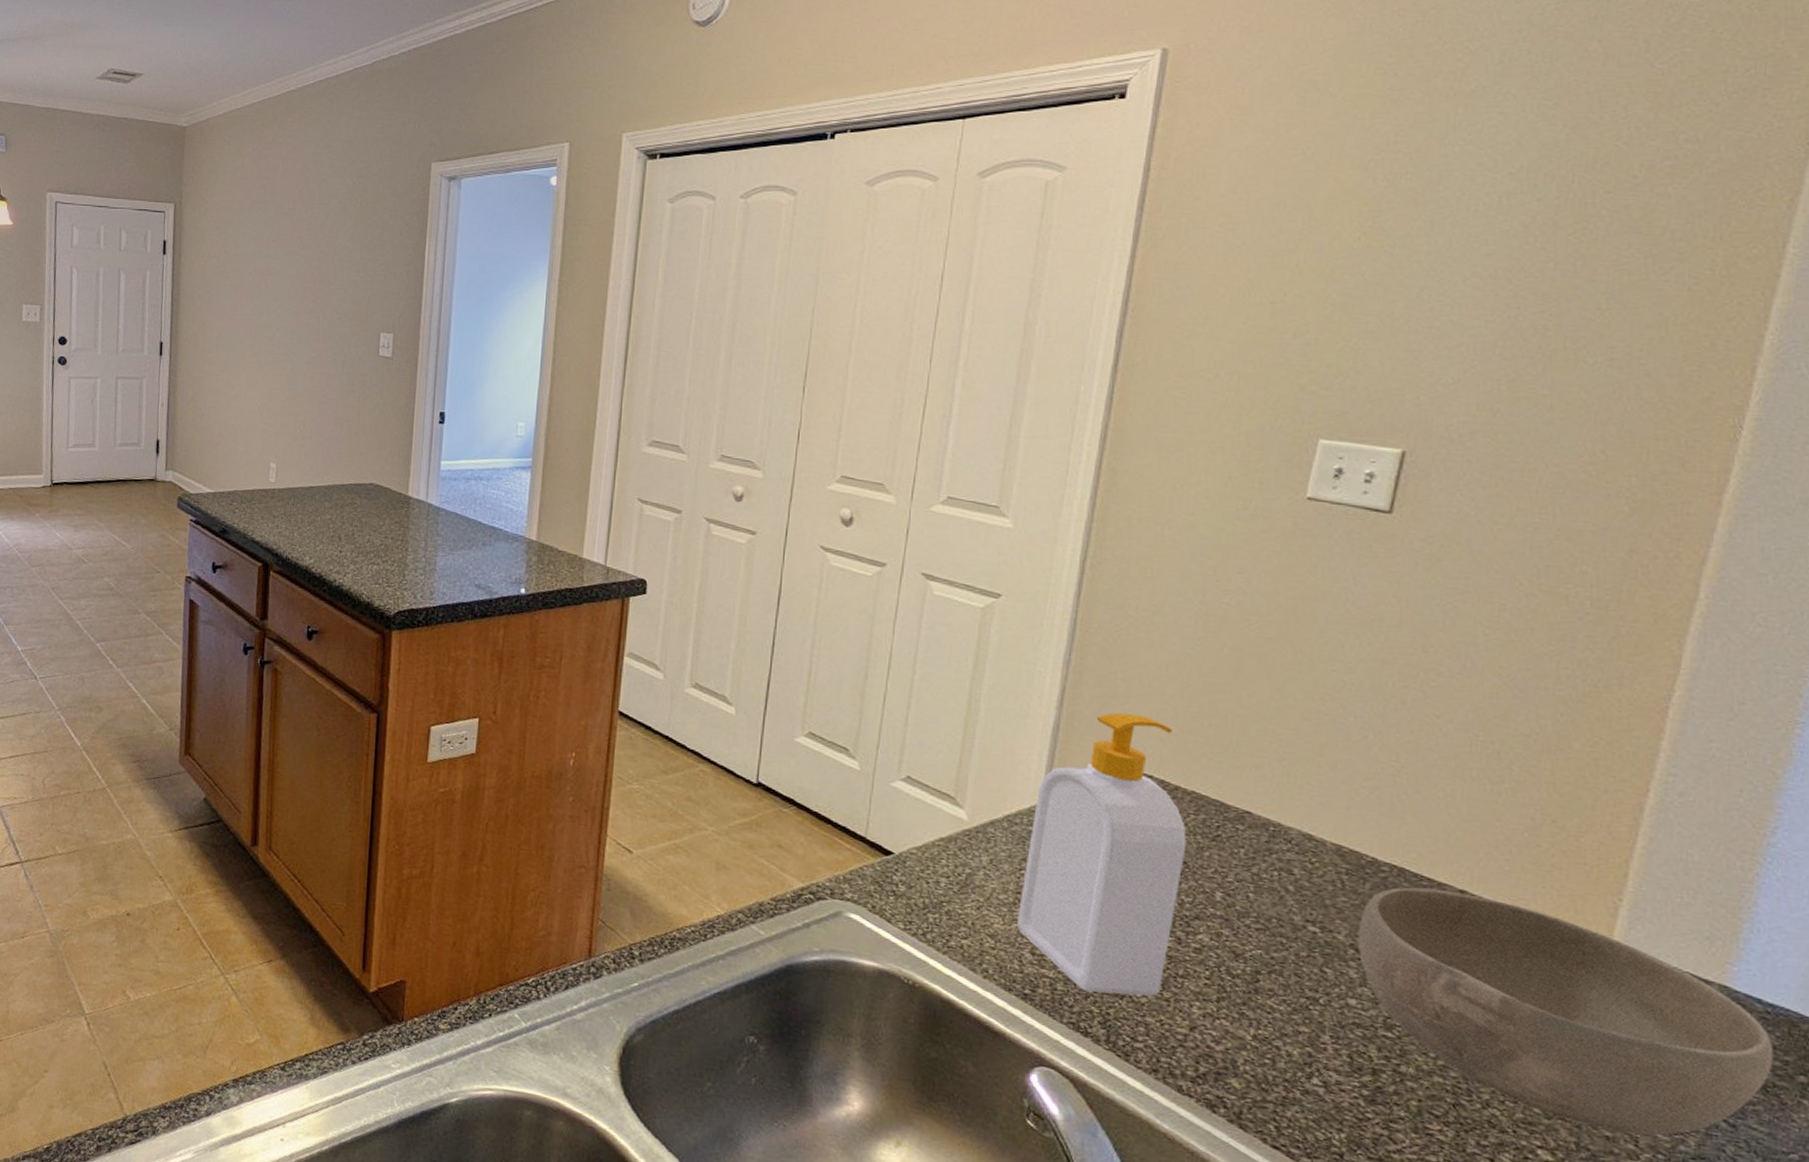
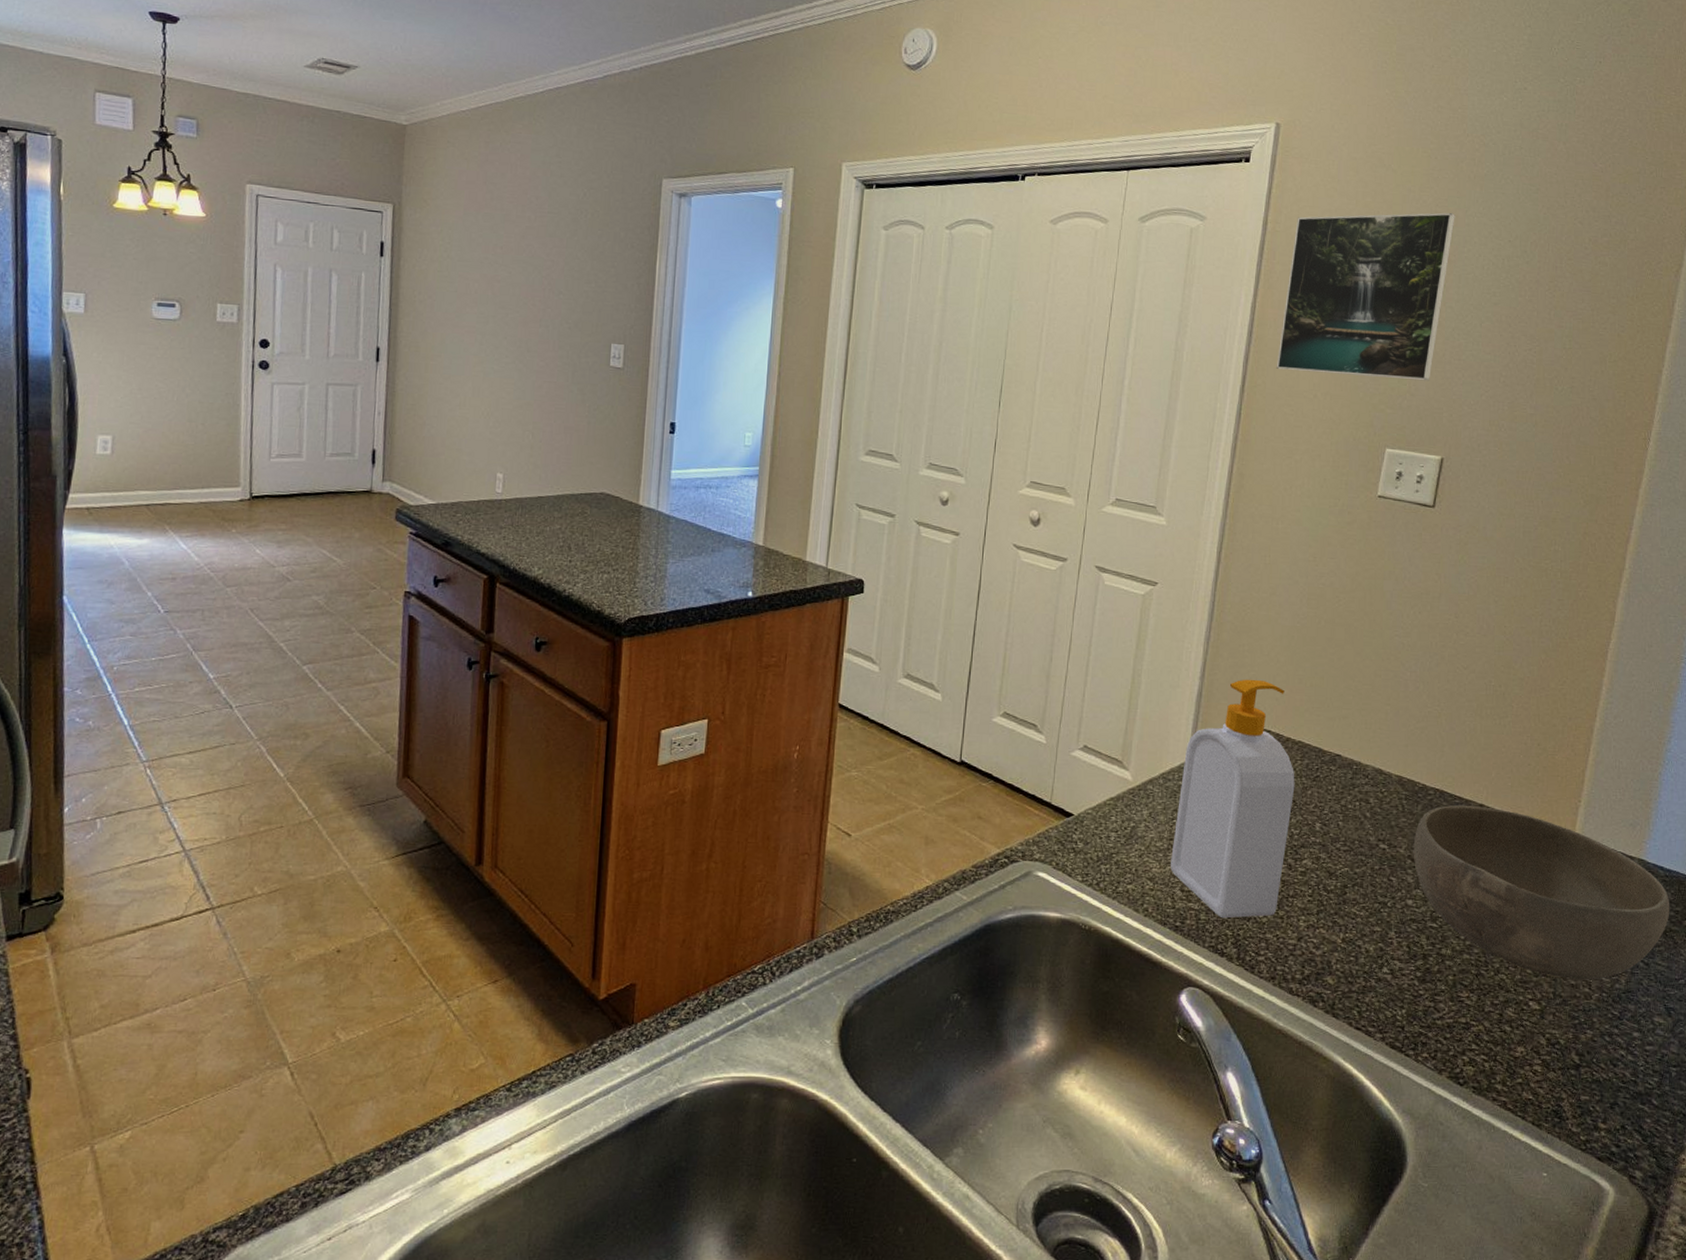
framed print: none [1161,143,1425,355] -> present [1276,212,1455,381]

